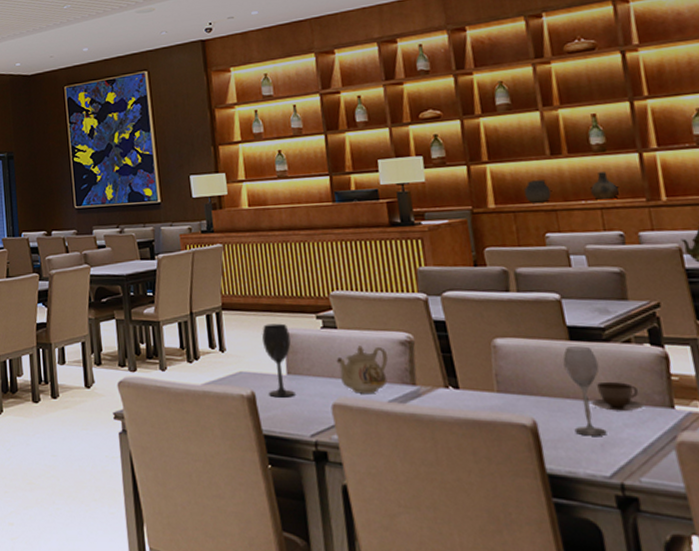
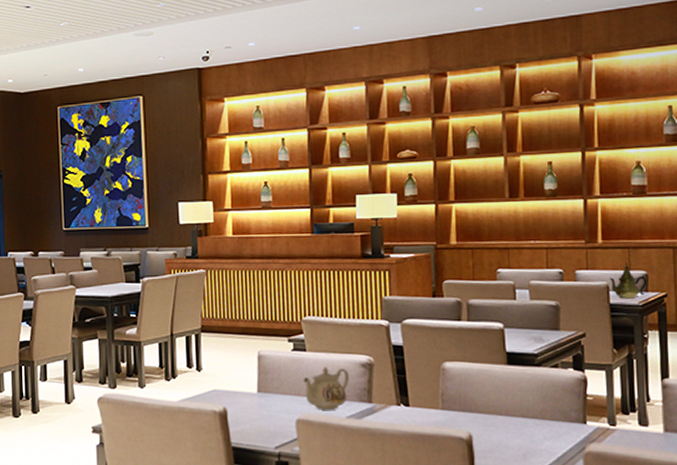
wine glass: present [261,323,295,398] -> none [236,345,264,413]
ceramic pot: present [524,180,551,204] -> none [483,220,506,242]
wineglass: present [562,346,607,436] -> none [500,370,529,447]
teacup: present [590,381,643,411] -> none [519,400,561,426]
ceramic jug: present [591,172,619,201] -> none [540,215,563,241]

